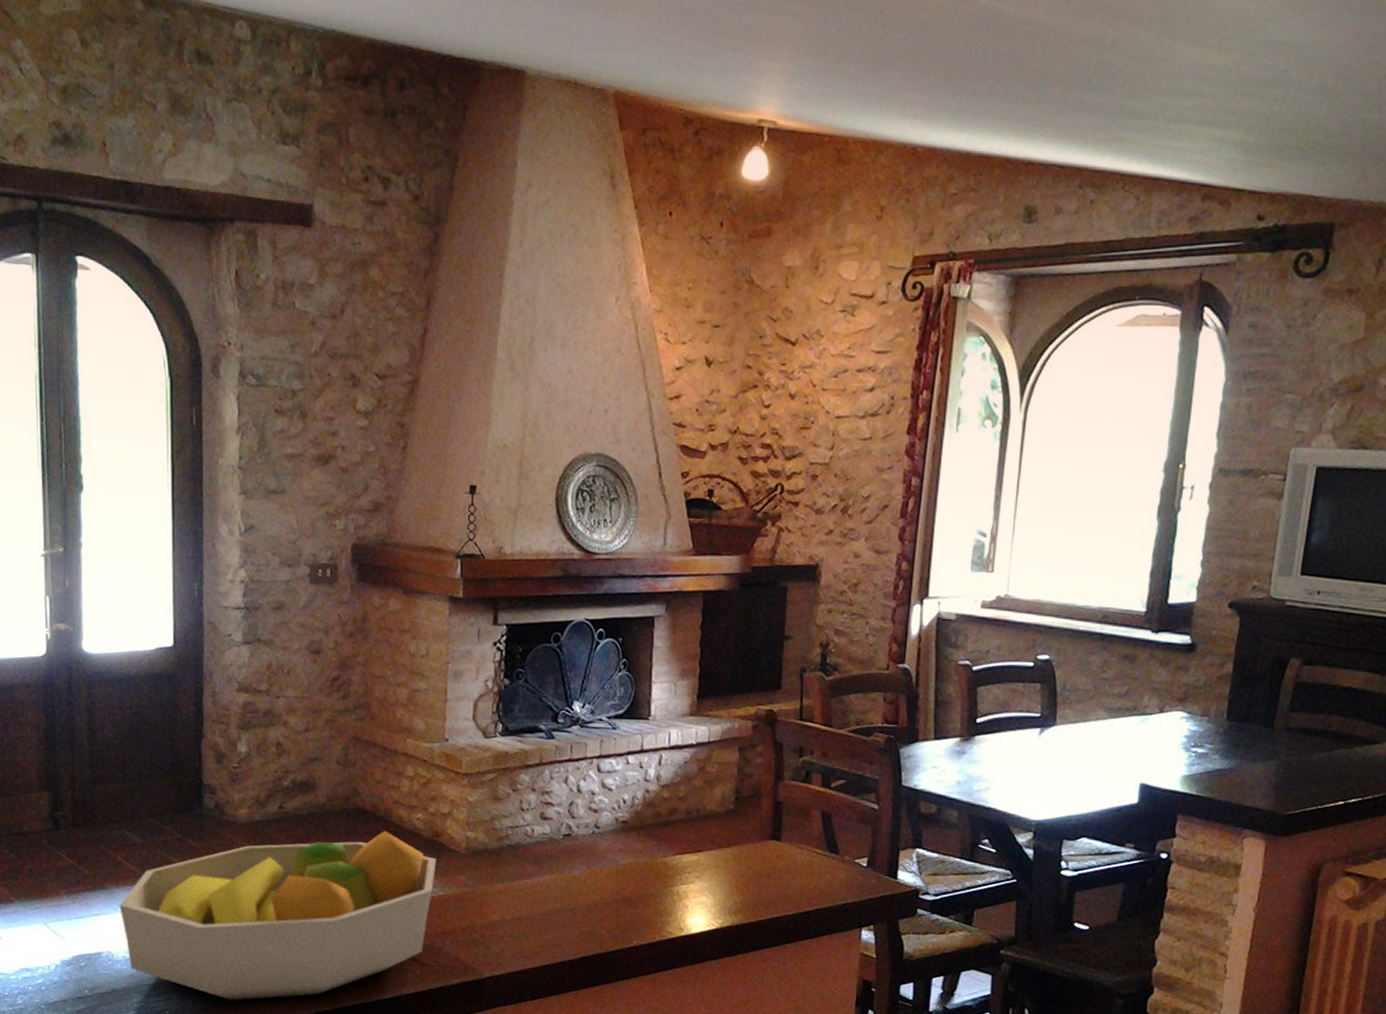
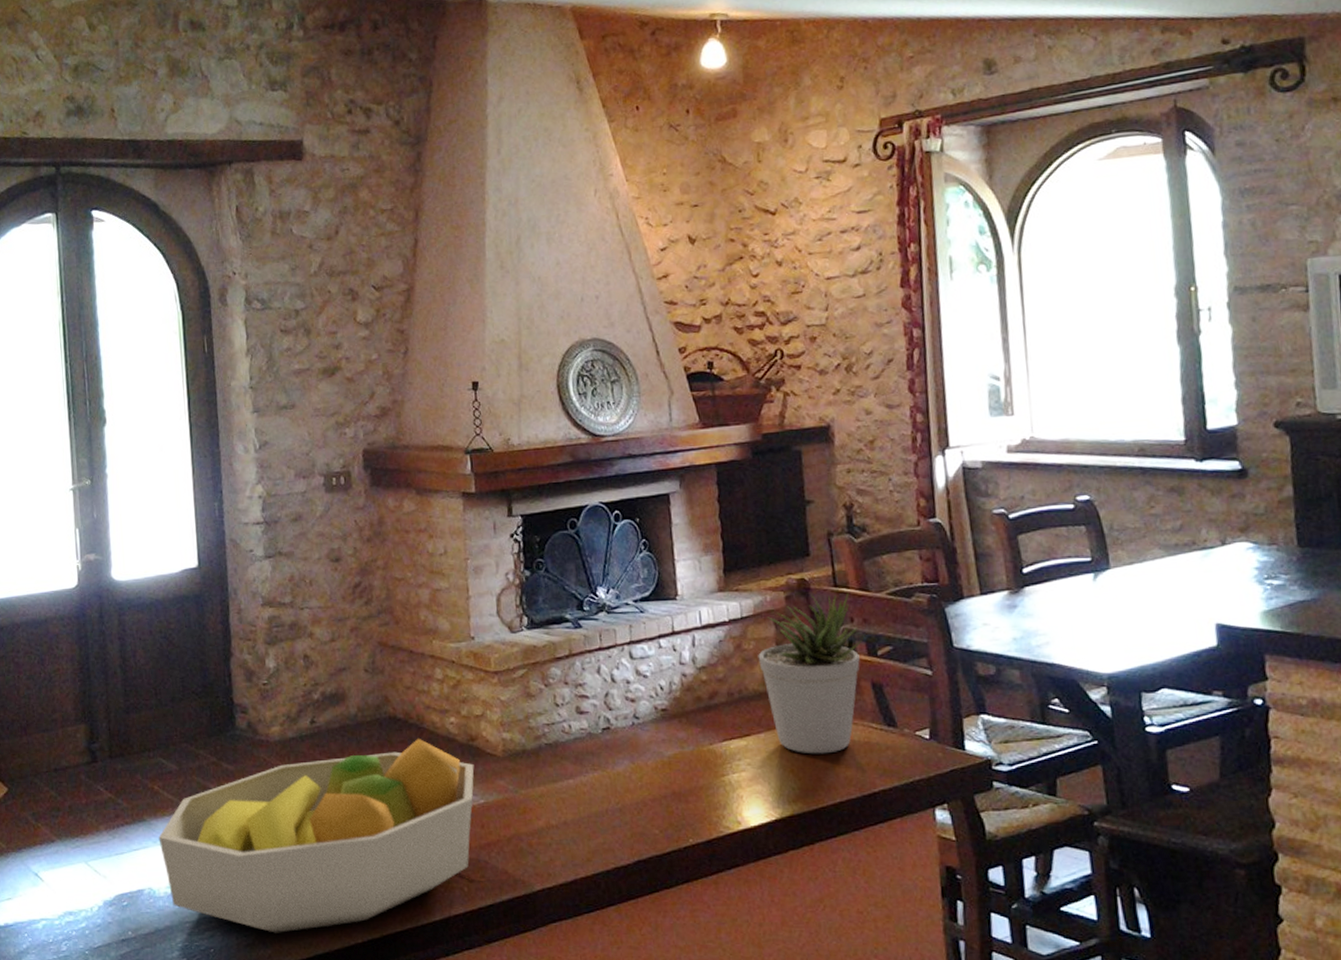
potted plant: none [719,725,820,873] -> present [758,593,863,754]

